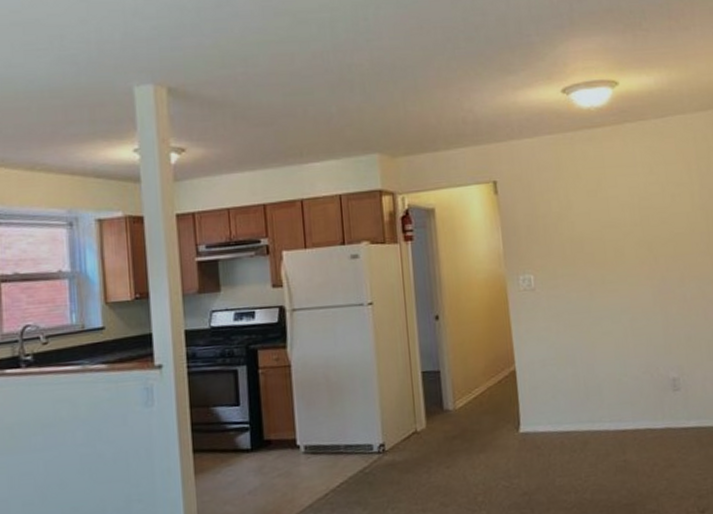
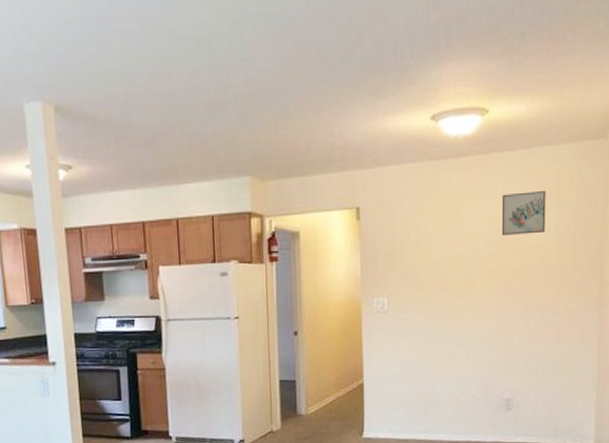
wall art: none [641,159,690,204] -> present [501,191,546,235]

